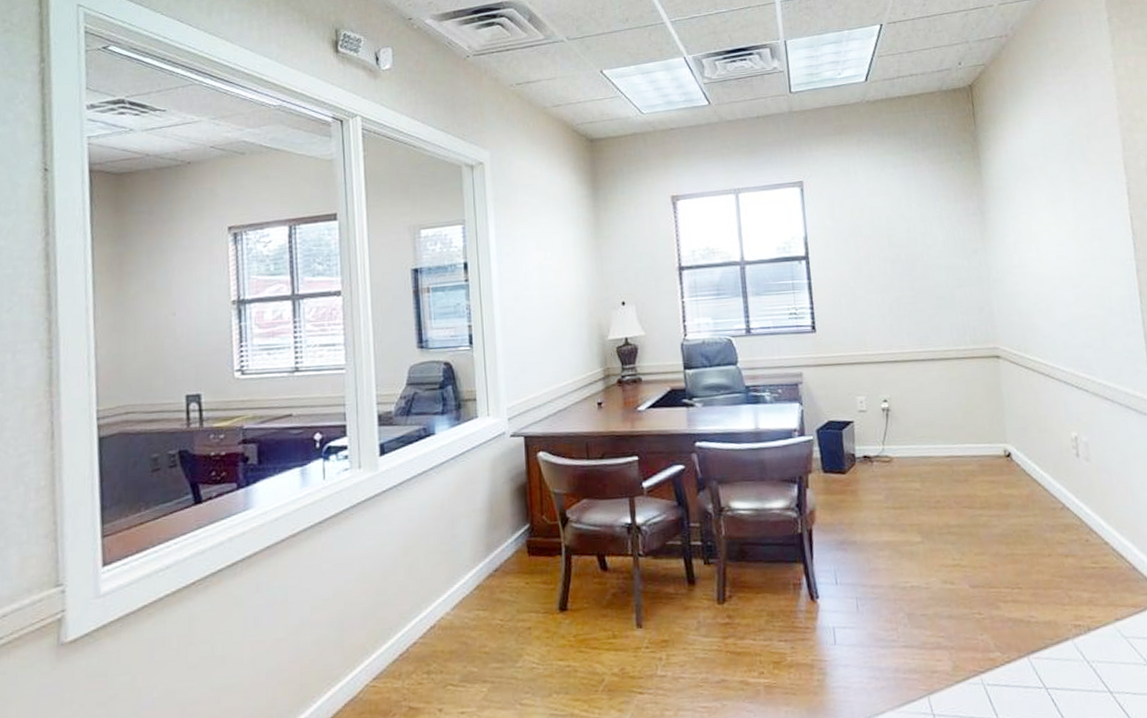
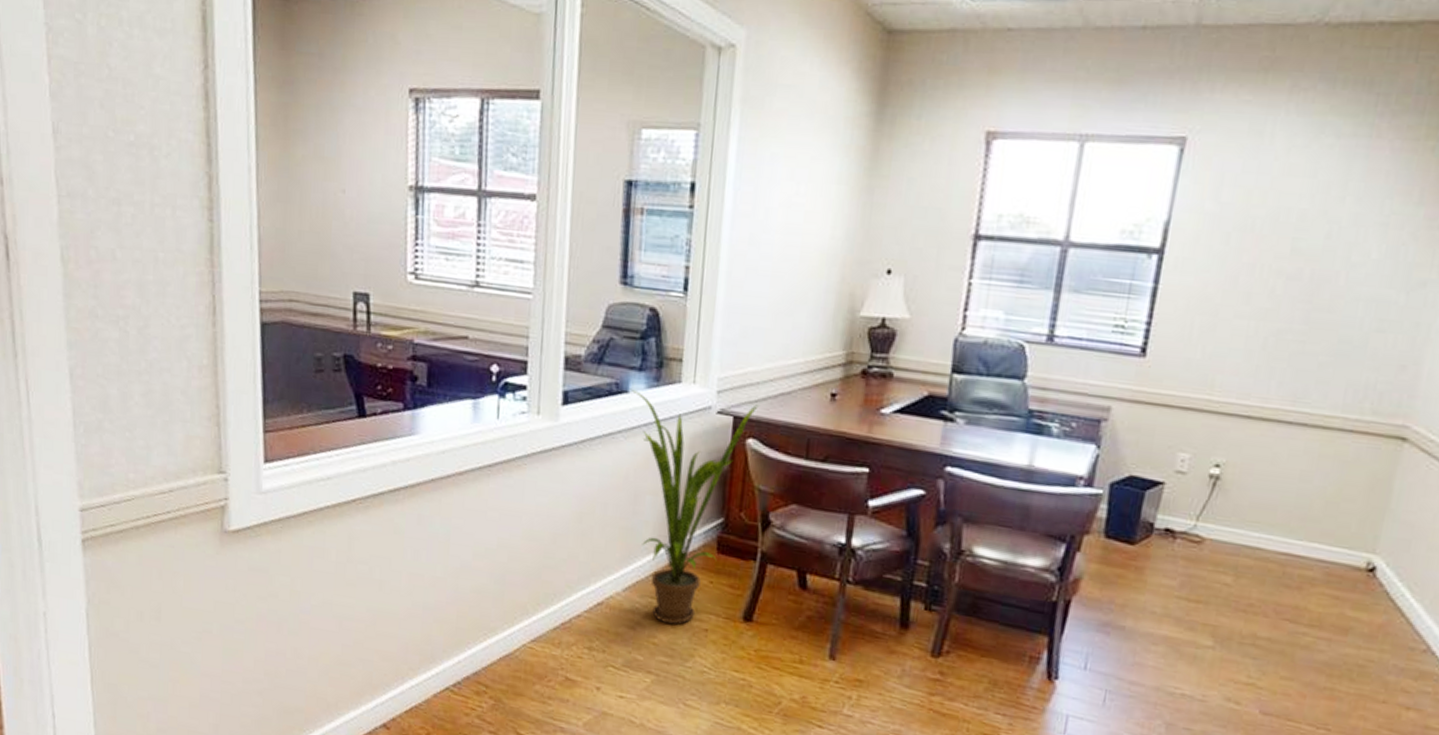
house plant: none [436,423,543,631] -> present [629,388,759,625]

